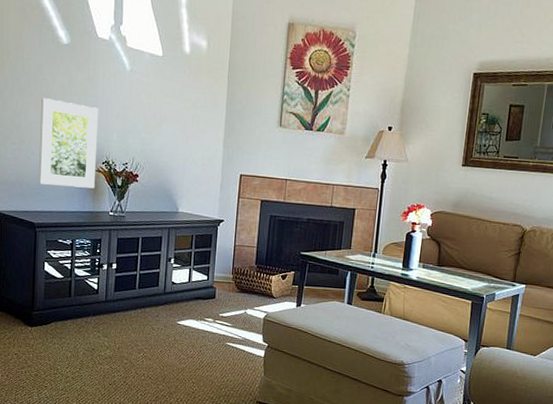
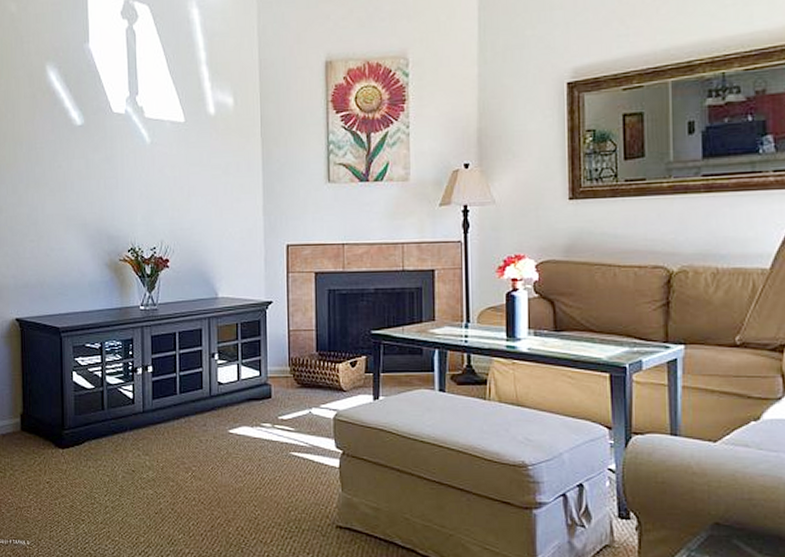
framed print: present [38,98,98,189] -> none [58,186,121,283]

